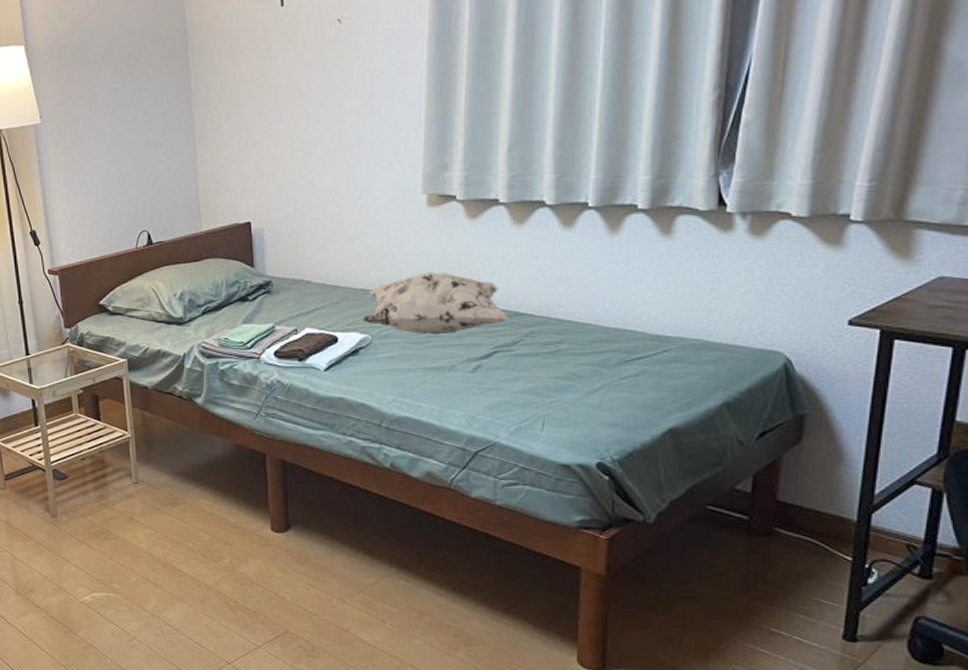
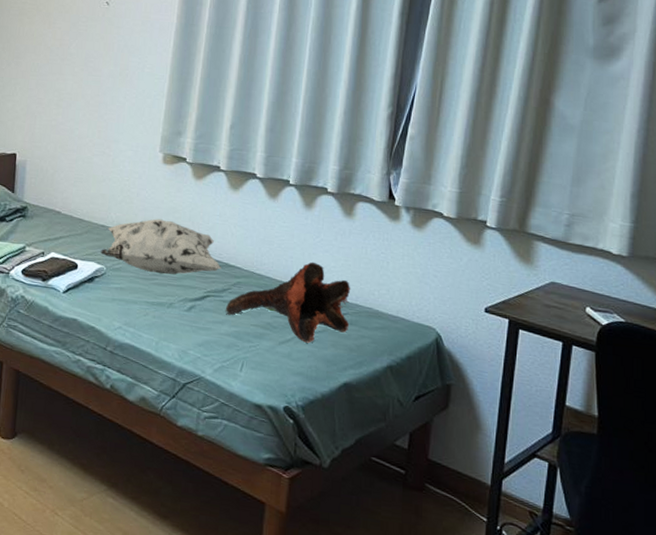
teddy bear: none [518,295,673,389] -> present [225,261,351,343]

